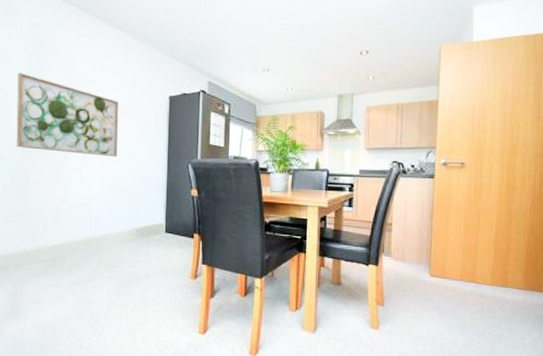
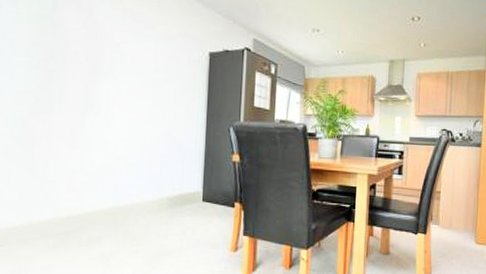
wall art: present [16,73,119,157] -> none [22,16,151,118]

